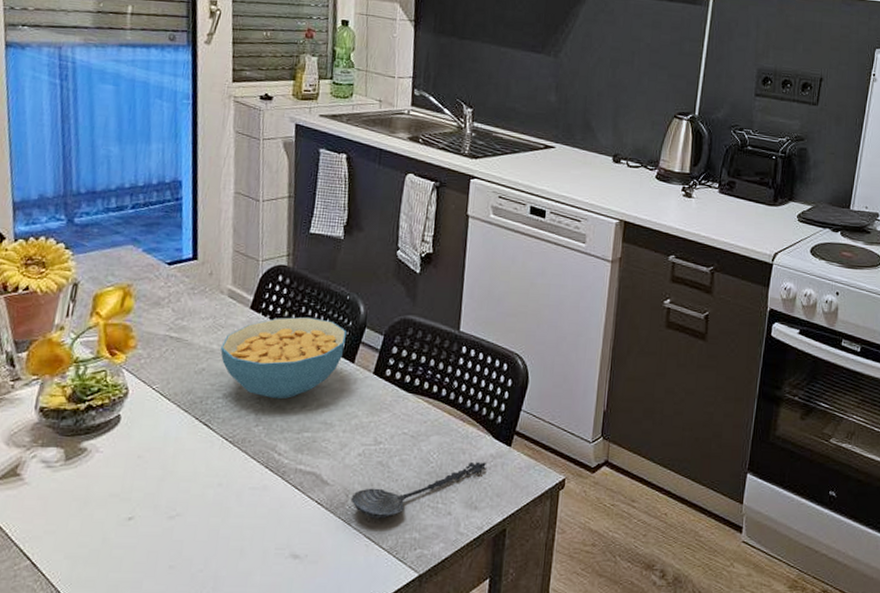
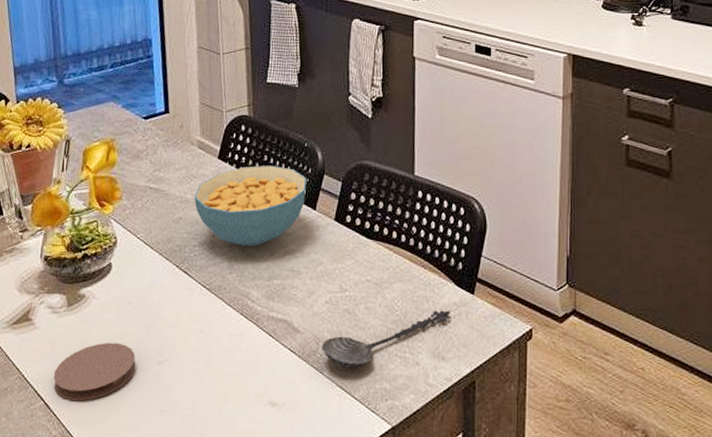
coaster: none [43,497,143,560] -> present [53,342,136,402]

